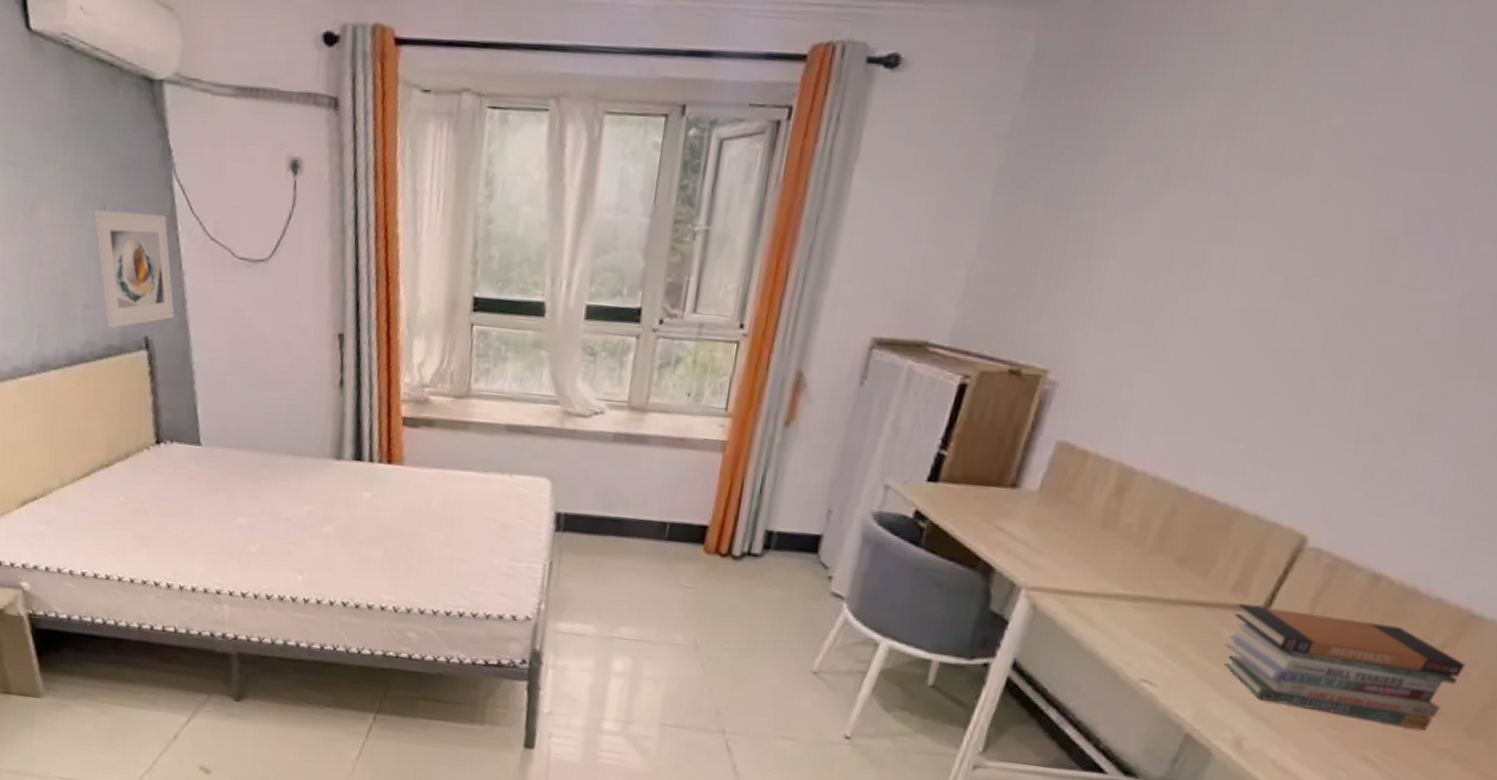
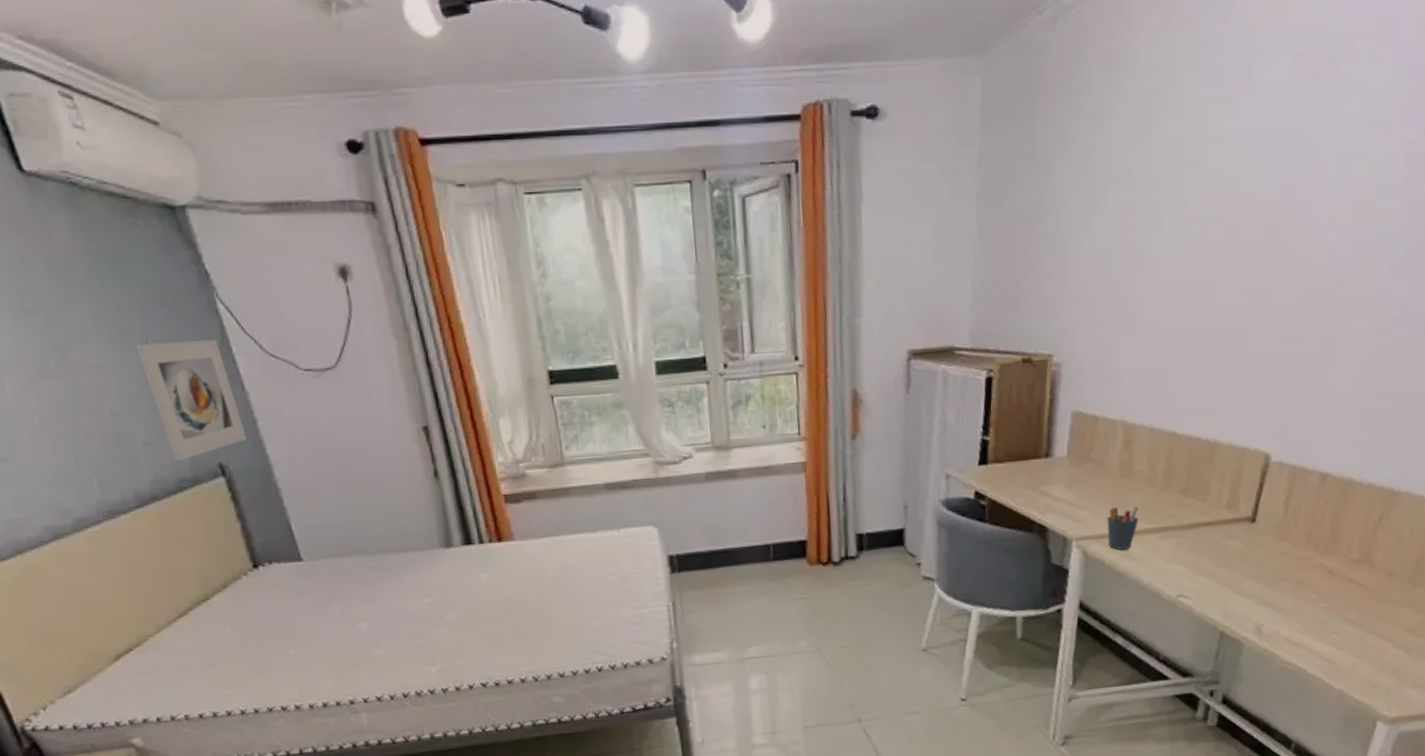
pen holder: none [1065,561,1117,613] -> present [1107,505,1140,550]
book stack: present [1224,604,1466,731] -> none [1231,511,1398,591]

